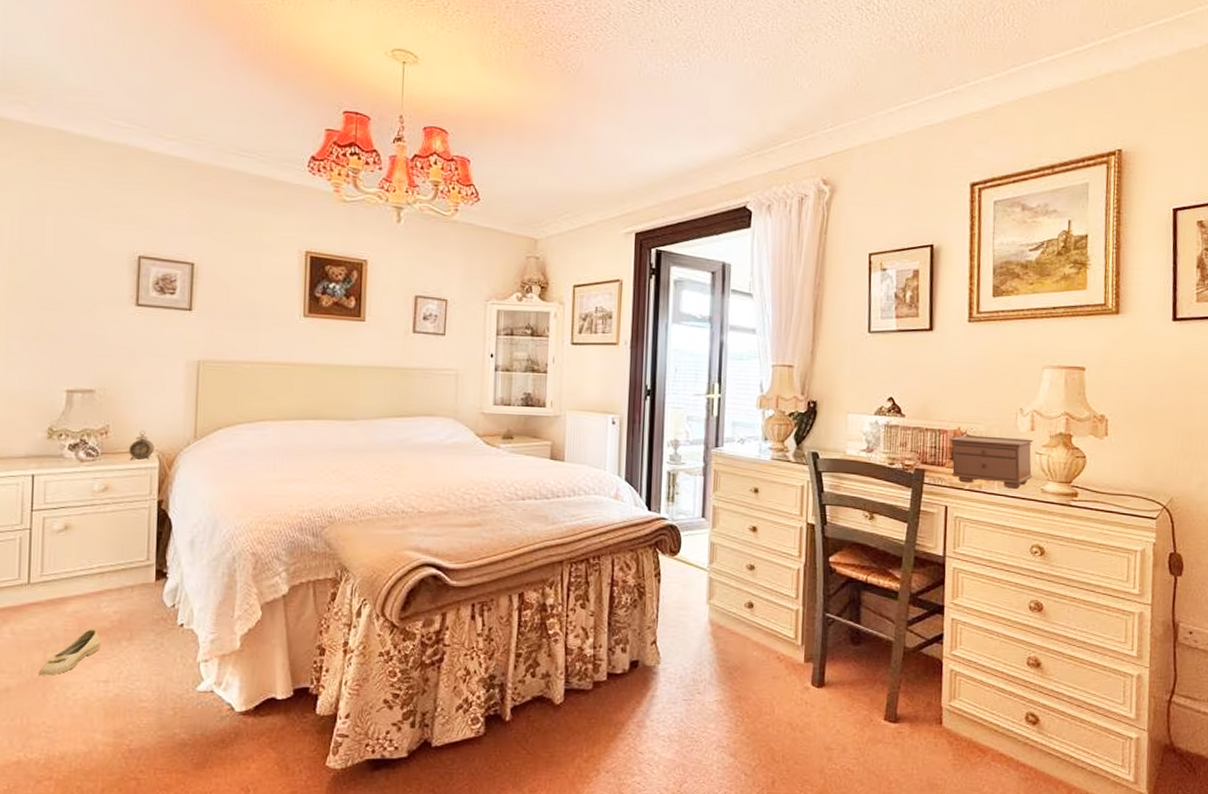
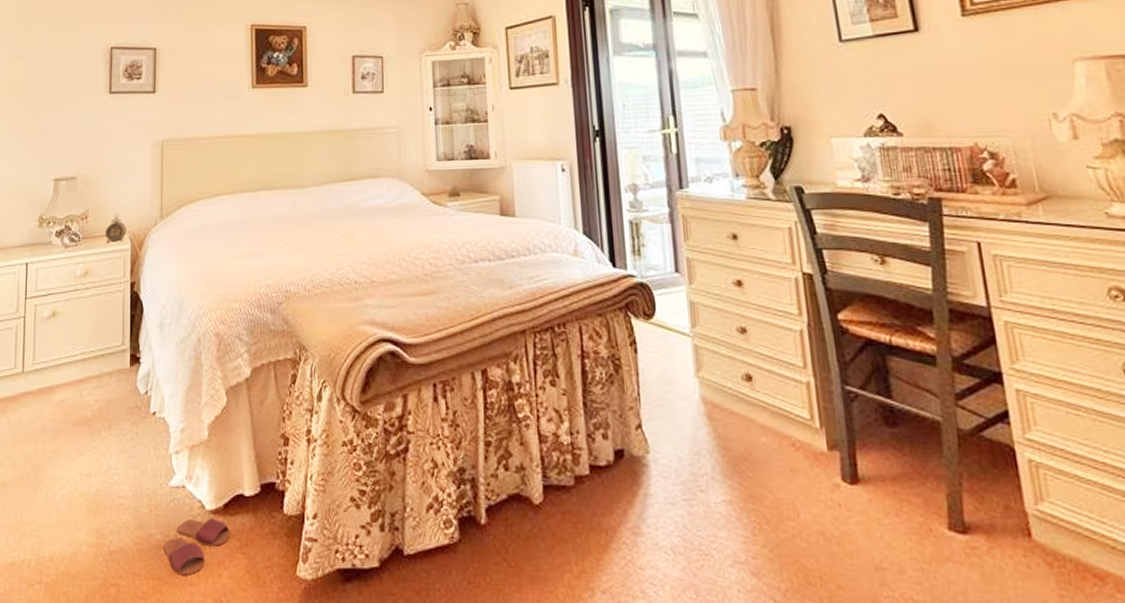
shoe: present [38,629,101,675] -> none [31,419,83,469]
slippers: none [189,718,261,769] -> present [164,517,231,576]
jewelry box: present [949,435,1034,489] -> none [965,150,1089,215]

